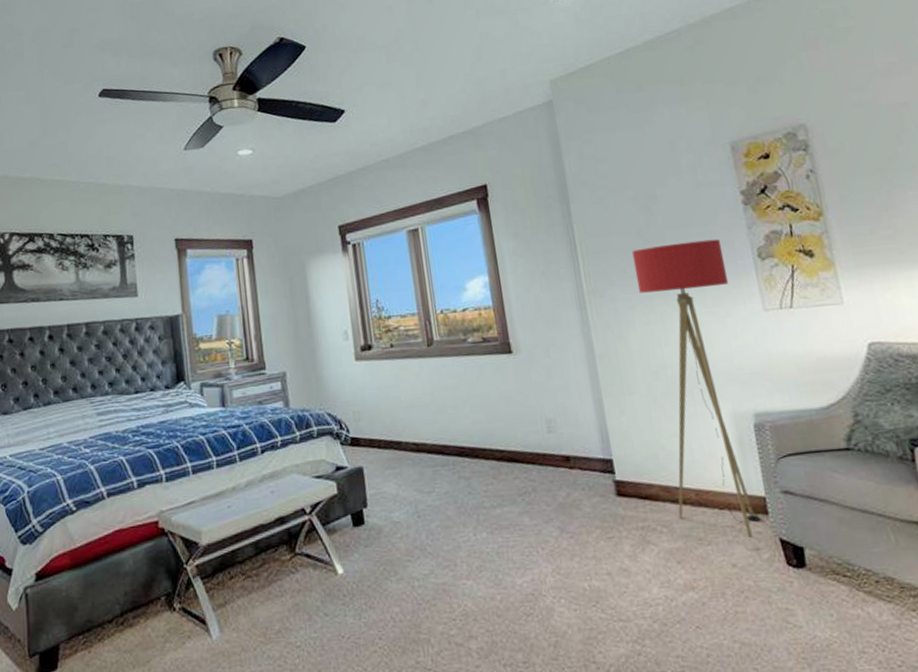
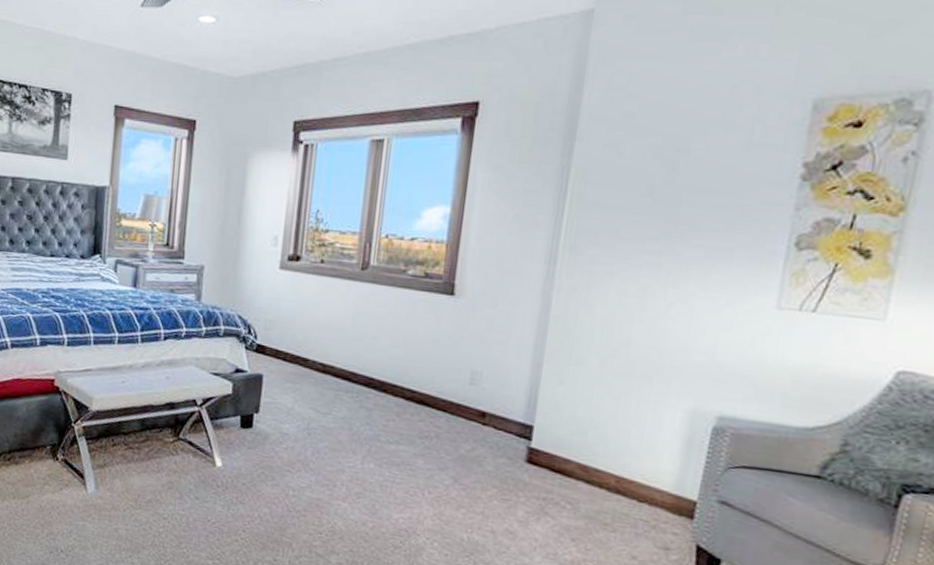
floor lamp: present [631,239,761,537] -> none [589,209,753,536]

